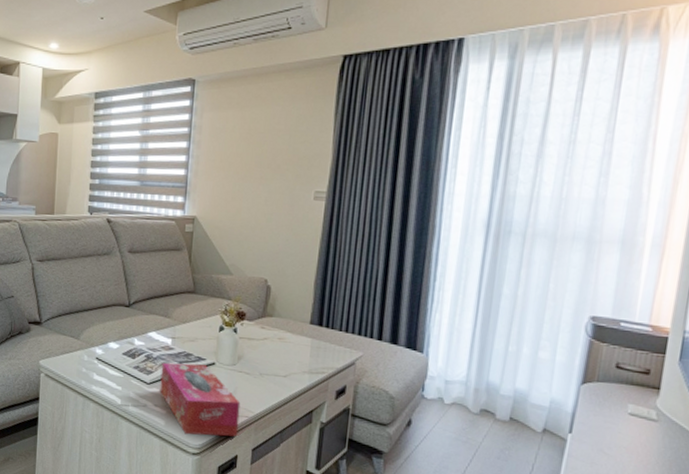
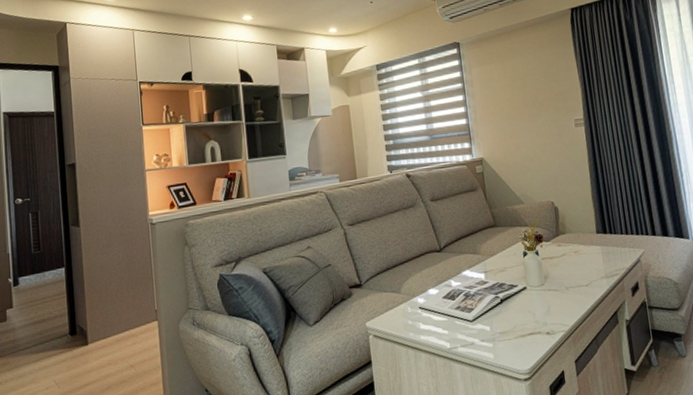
tissue box: present [160,362,241,437] -> none [480,291,560,363]

